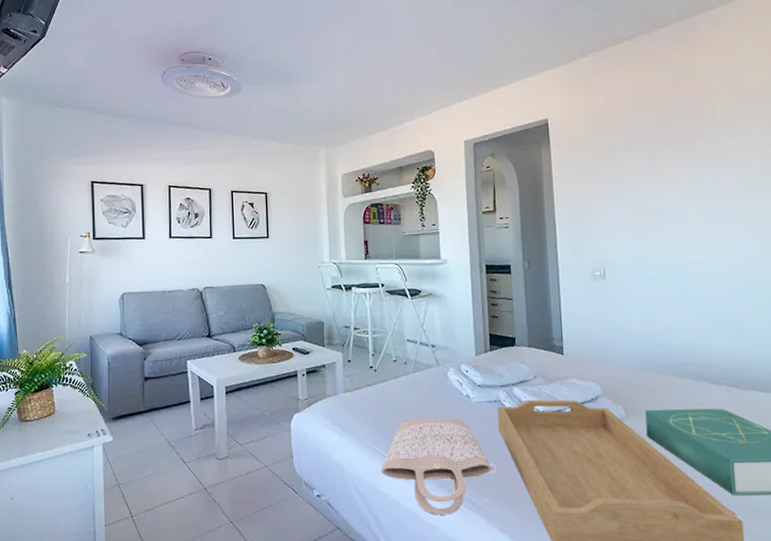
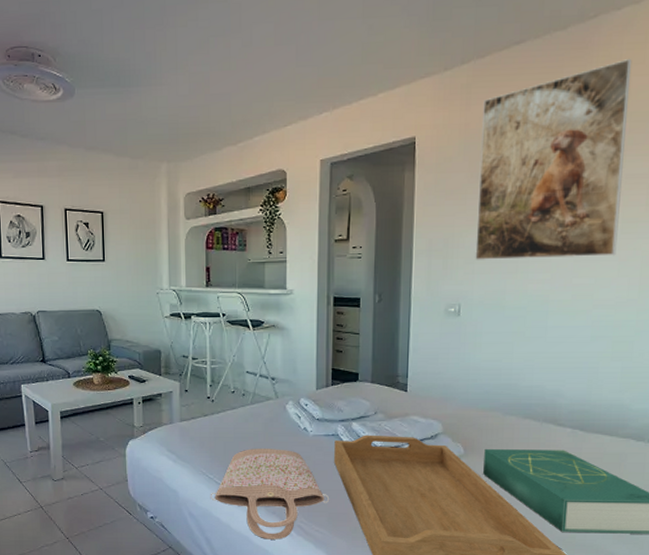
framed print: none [605,48,742,227] -> present [475,58,632,260]

